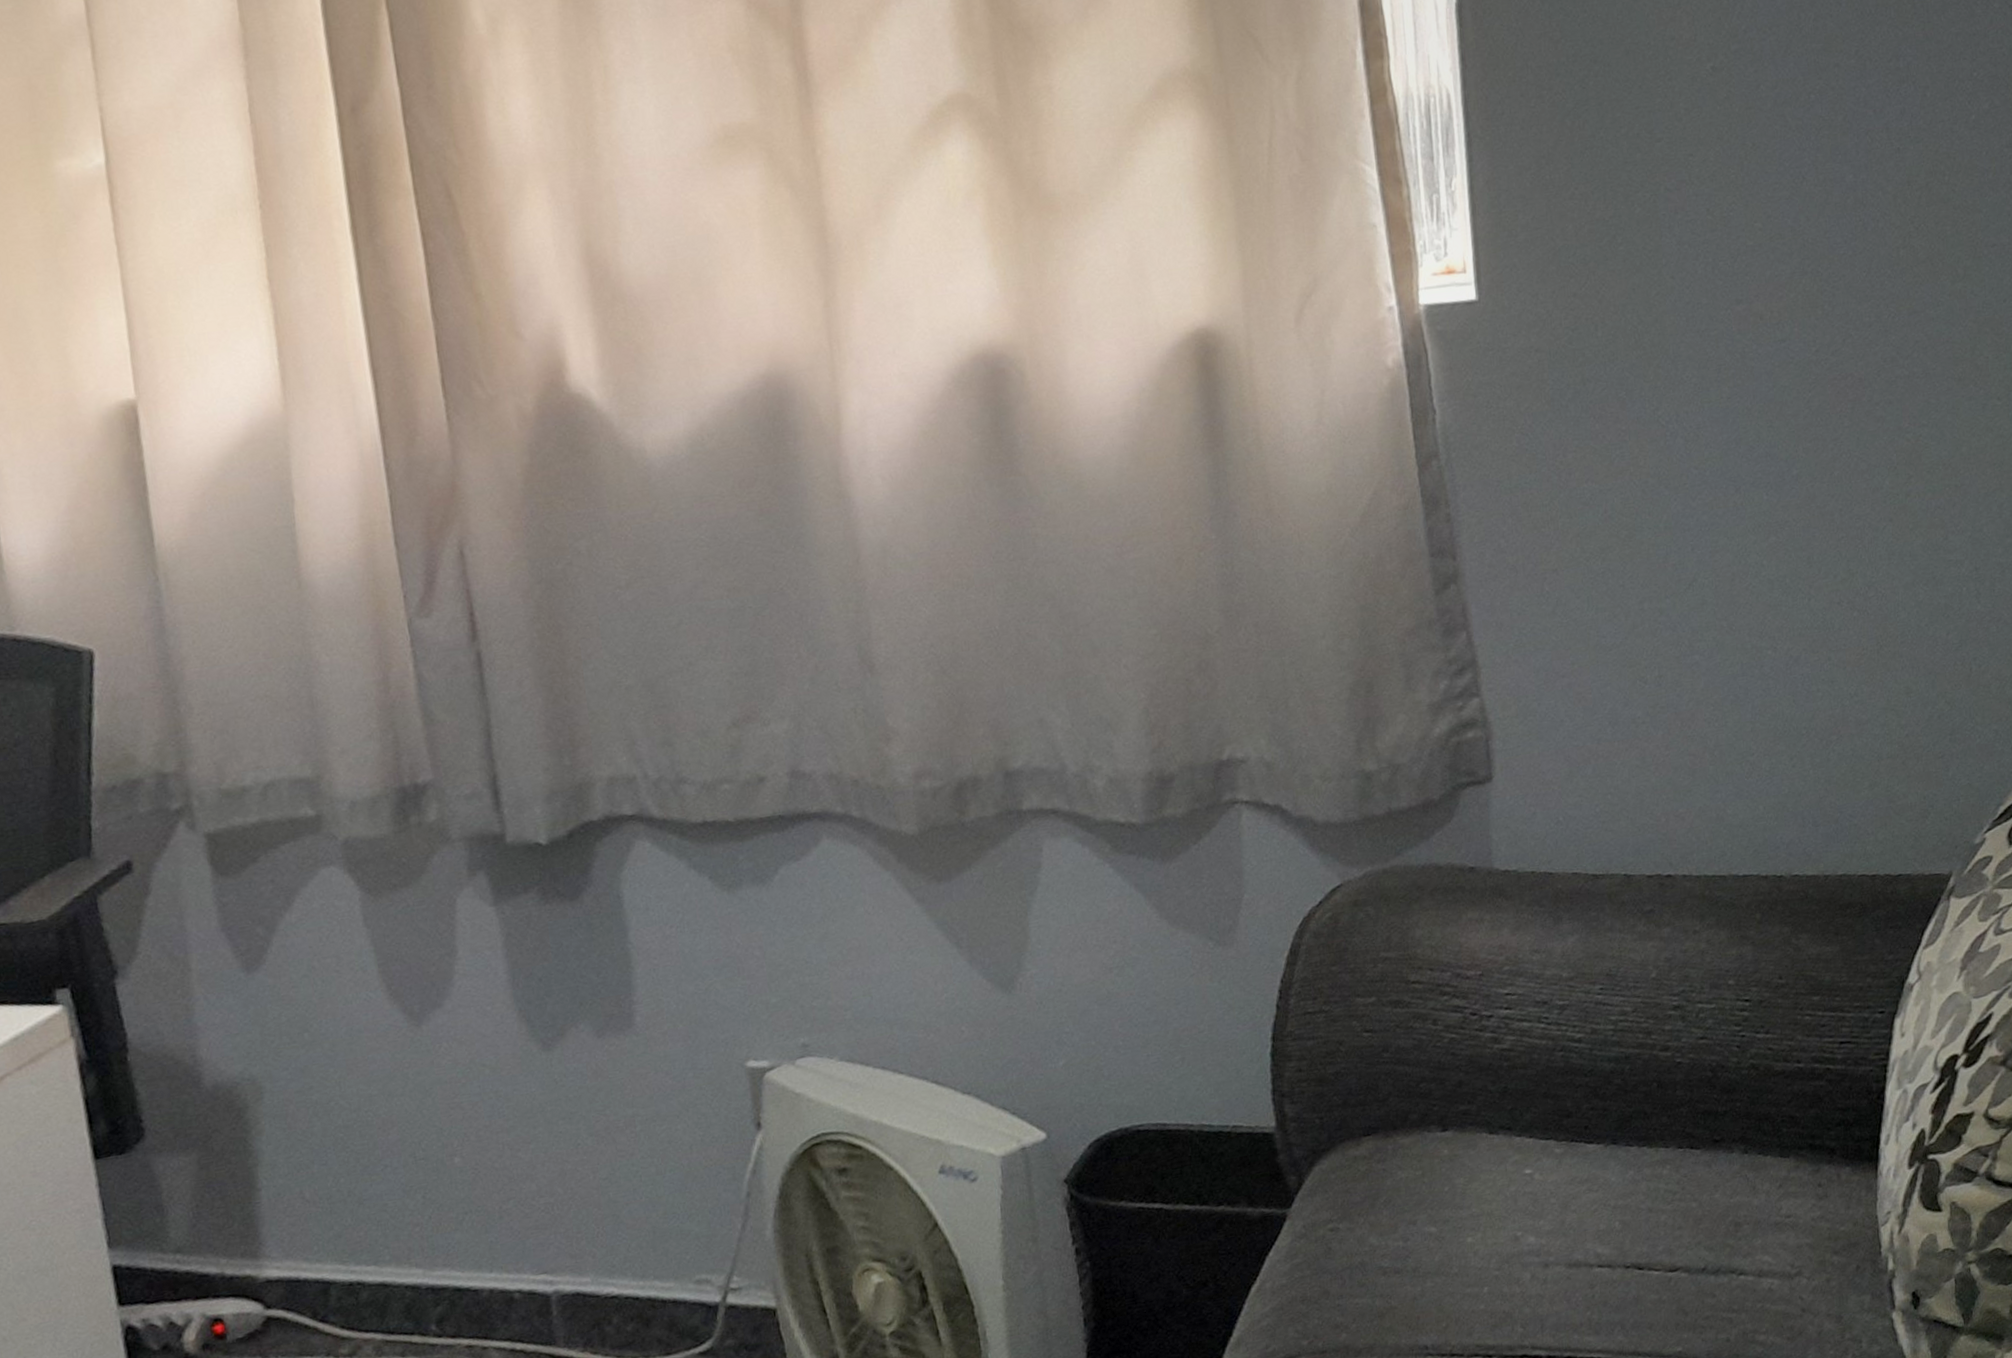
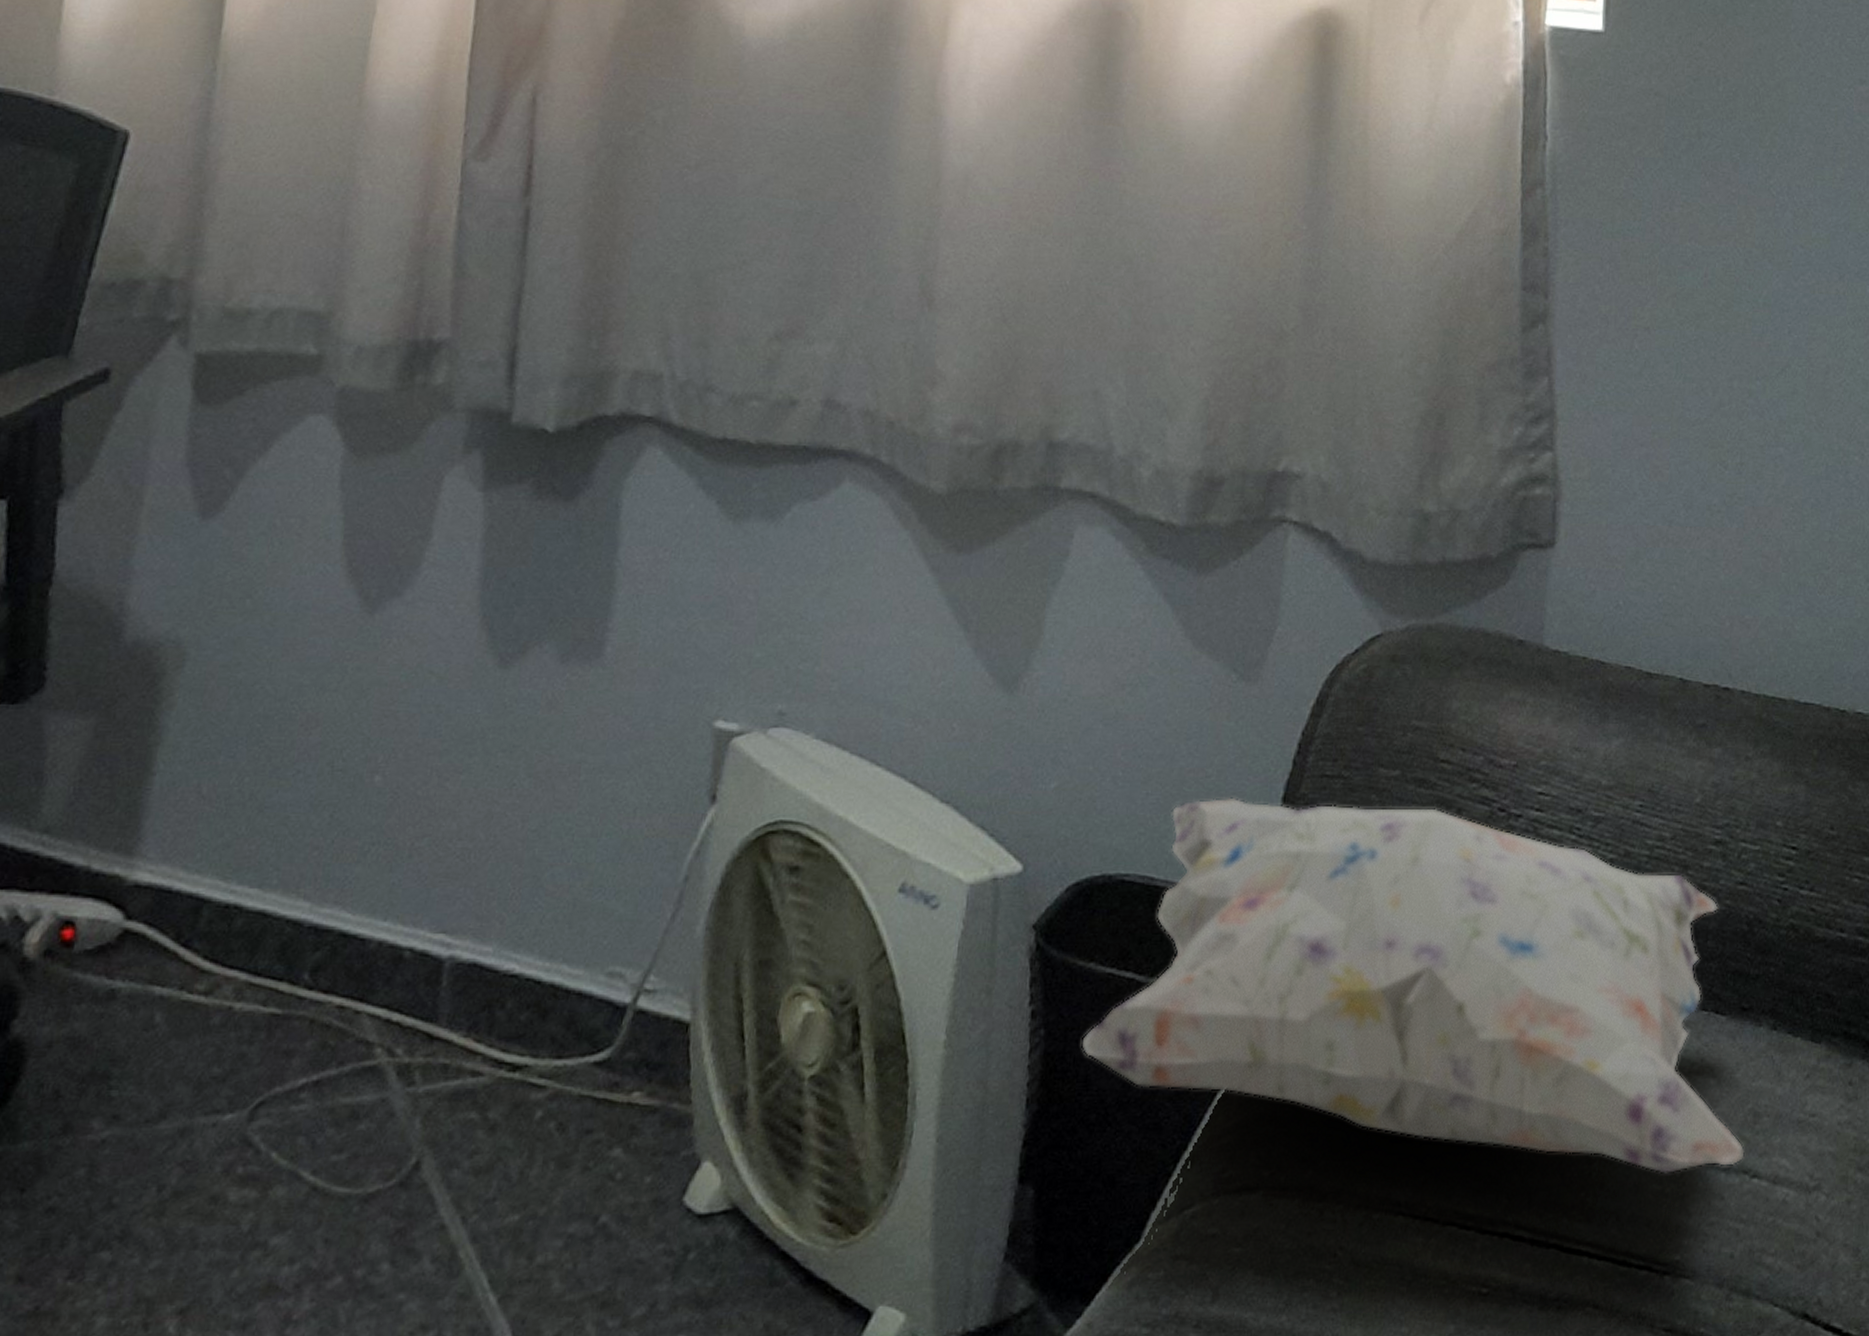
decorative pillow: none [1125,1022,1730,1294] -> present [1082,797,1745,1175]

